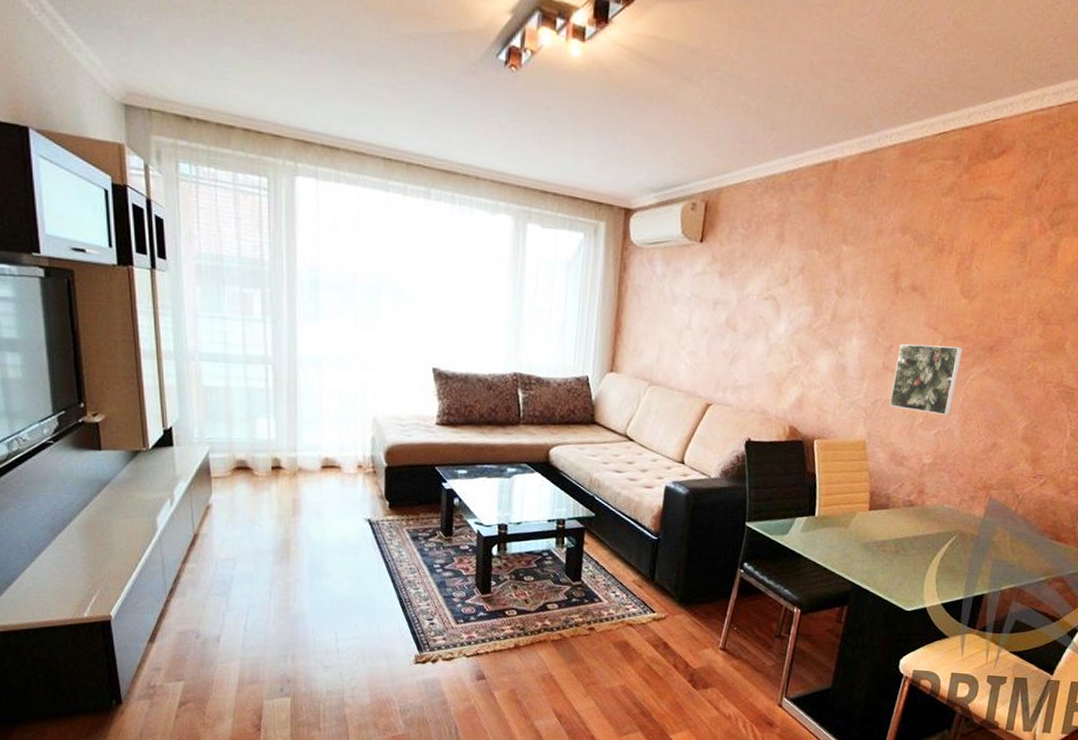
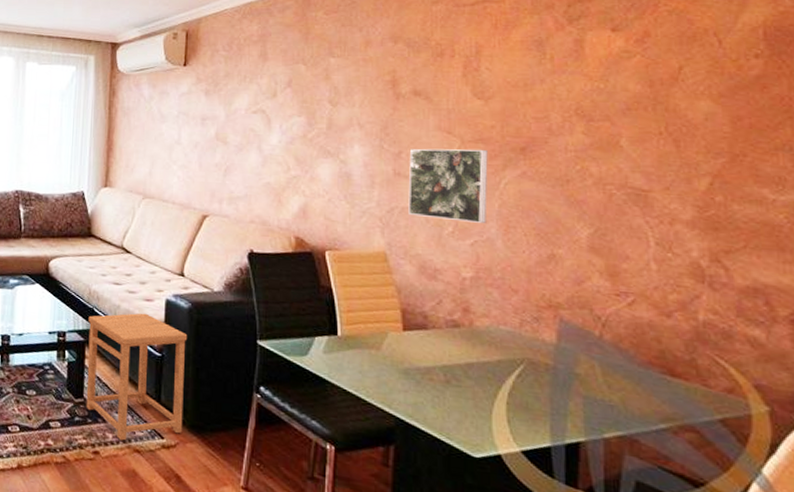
side table: none [583,499,684,617] -> present [86,313,188,441]

